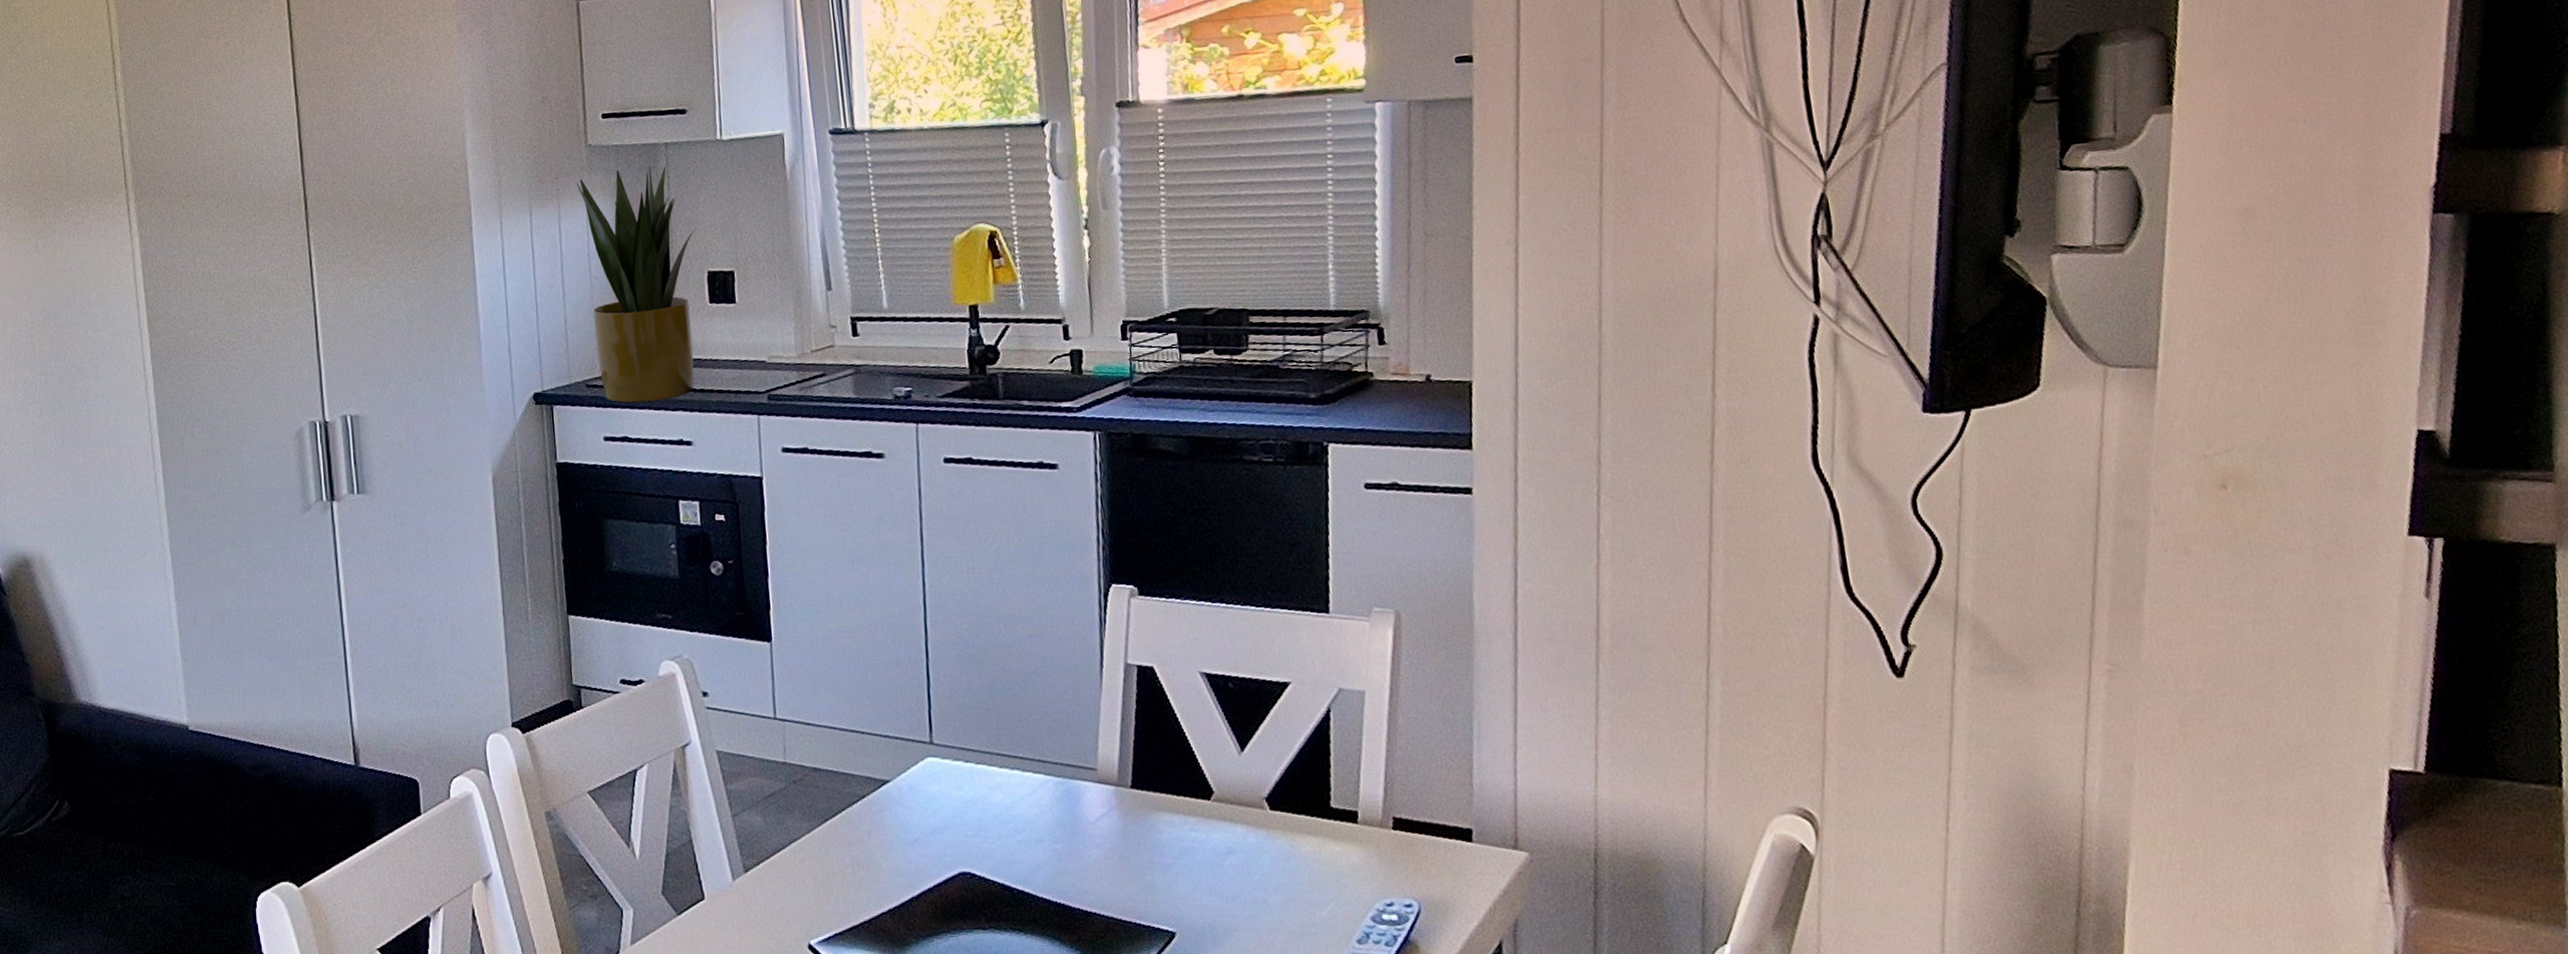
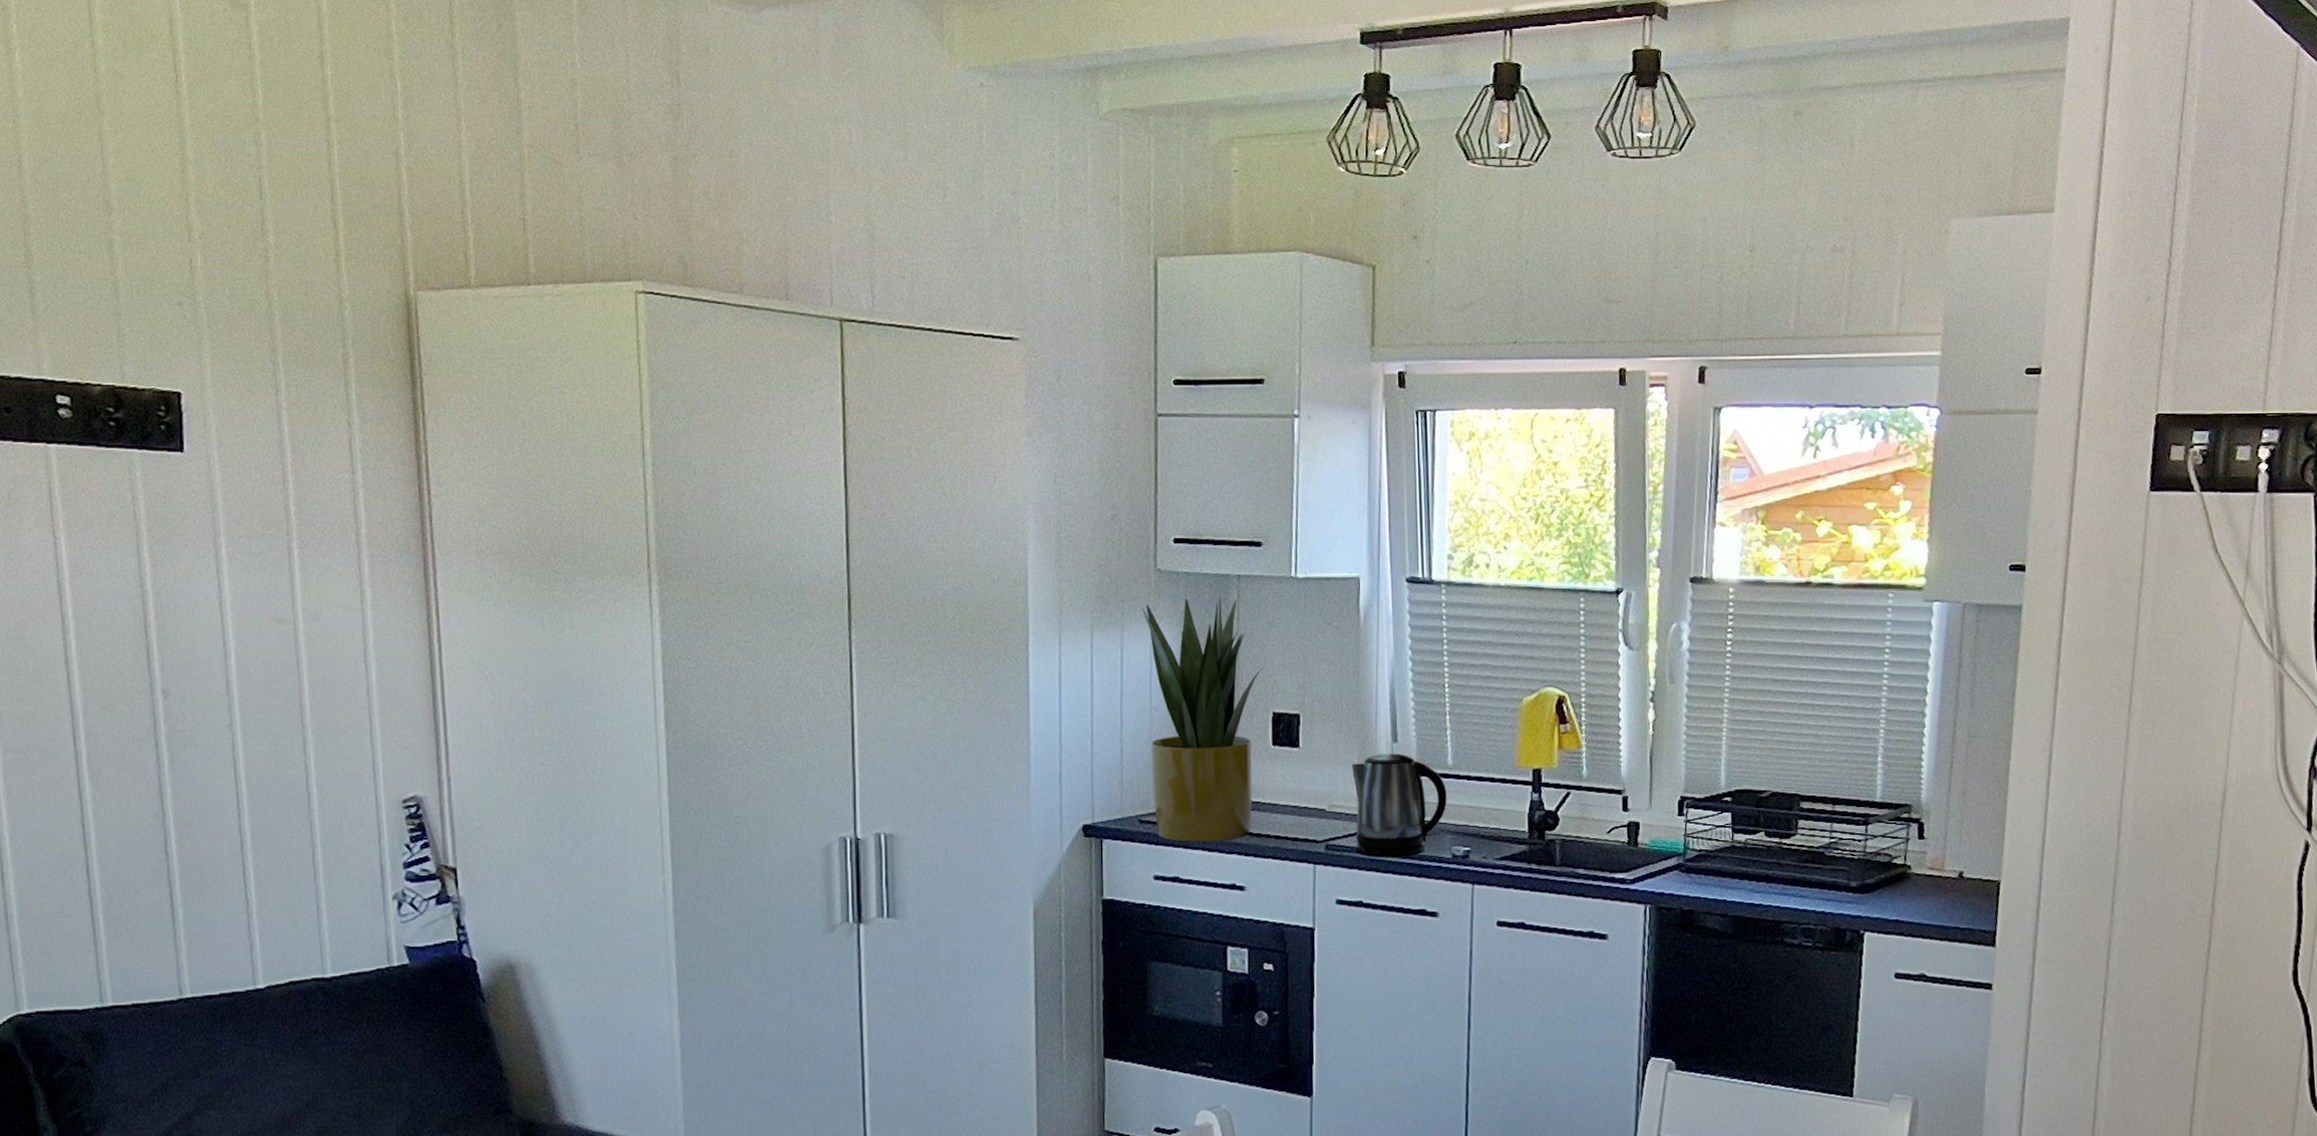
kettle: none [788,301,885,405] -> present [1352,753,1447,858]

